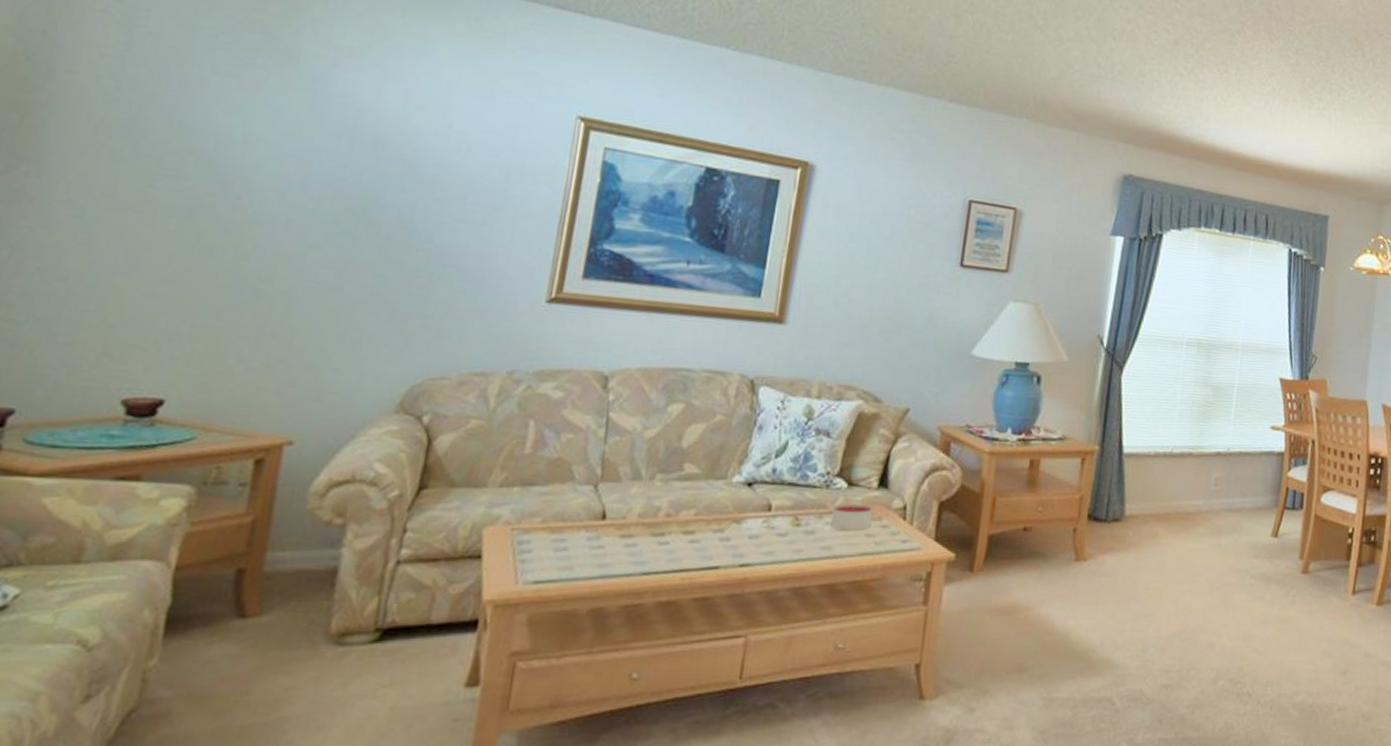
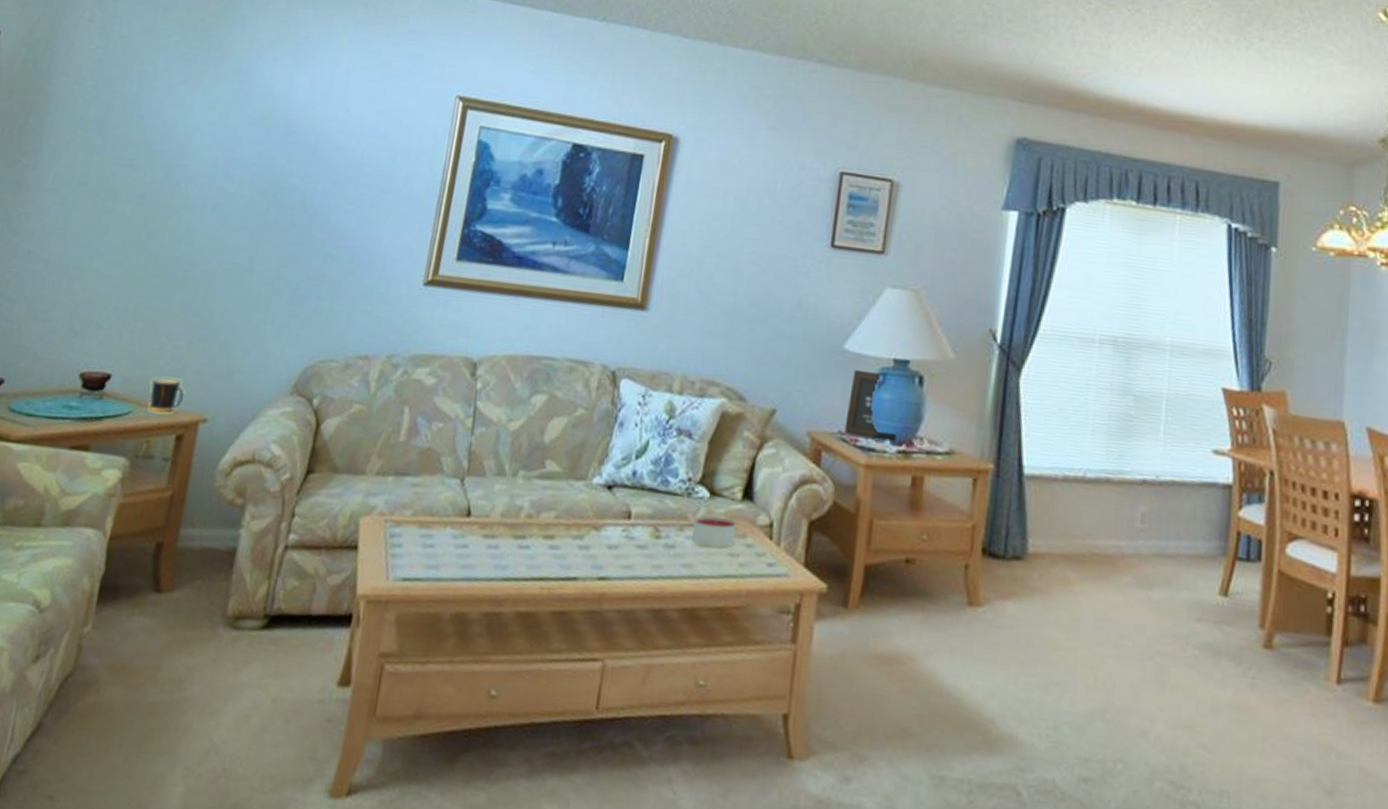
mug: none [217,402,263,437] -> present [149,379,185,413]
picture frame: none [971,371,1019,432] -> present [844,369,899,442]

